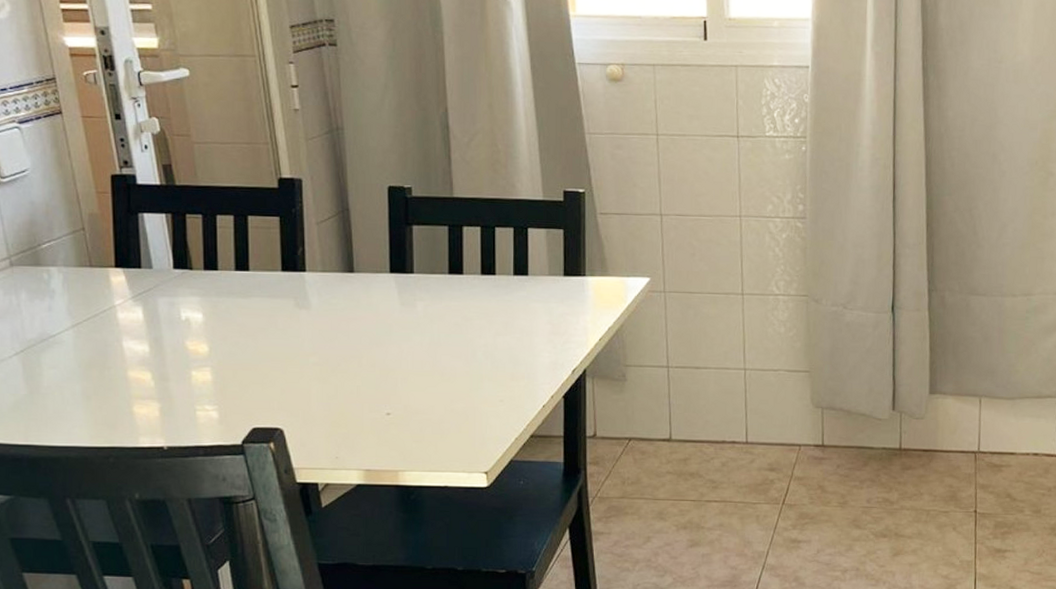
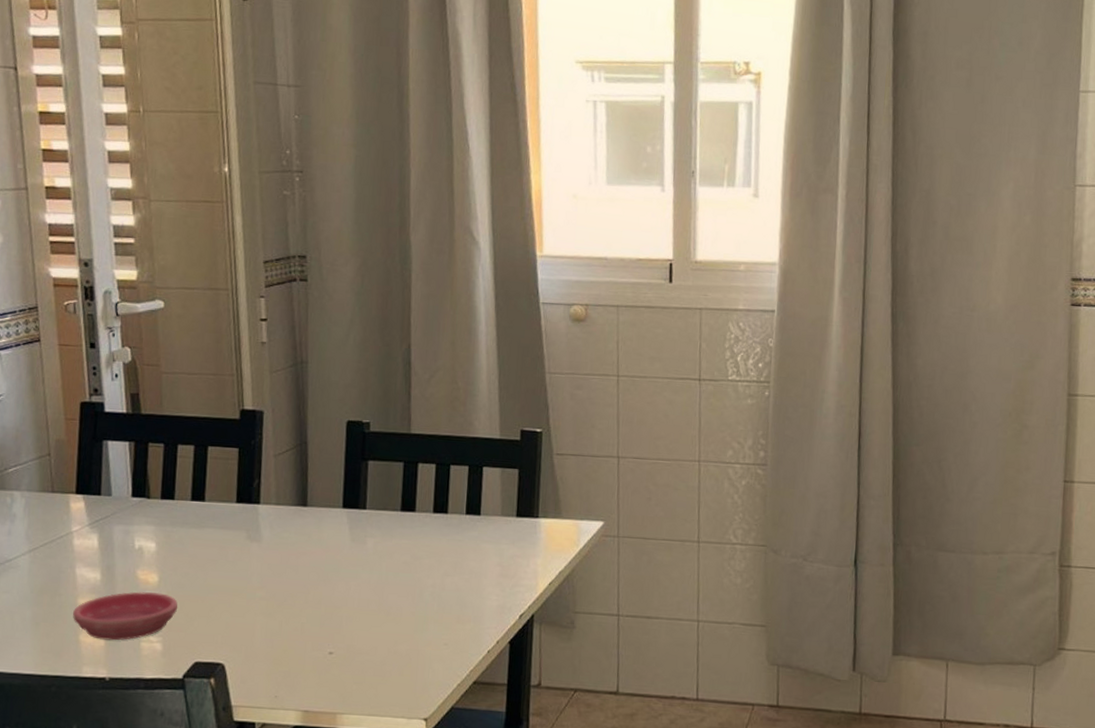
saucer: none [124,362,231,411] -> present [73,592,178,641]

